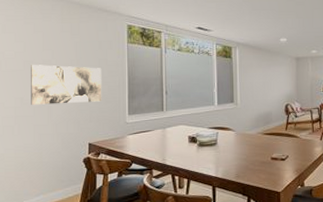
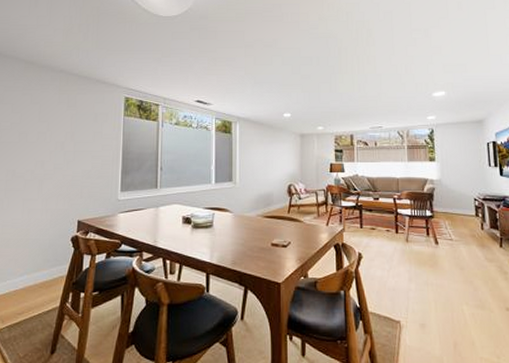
wall art: present [31,65,102,105] -> none [22,137,96,178]

